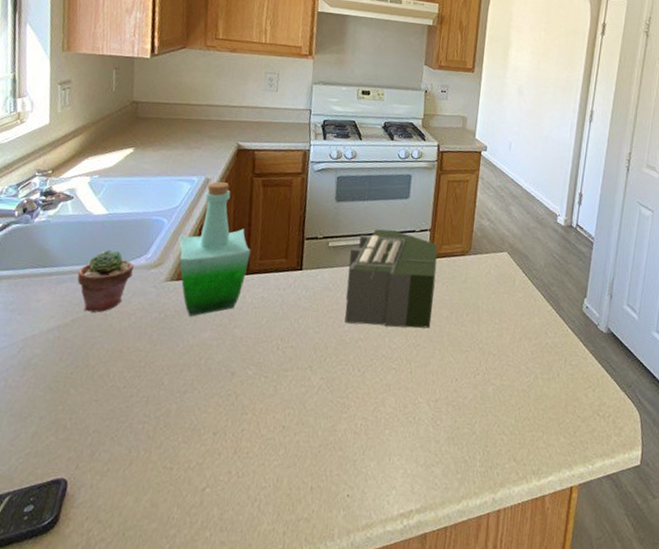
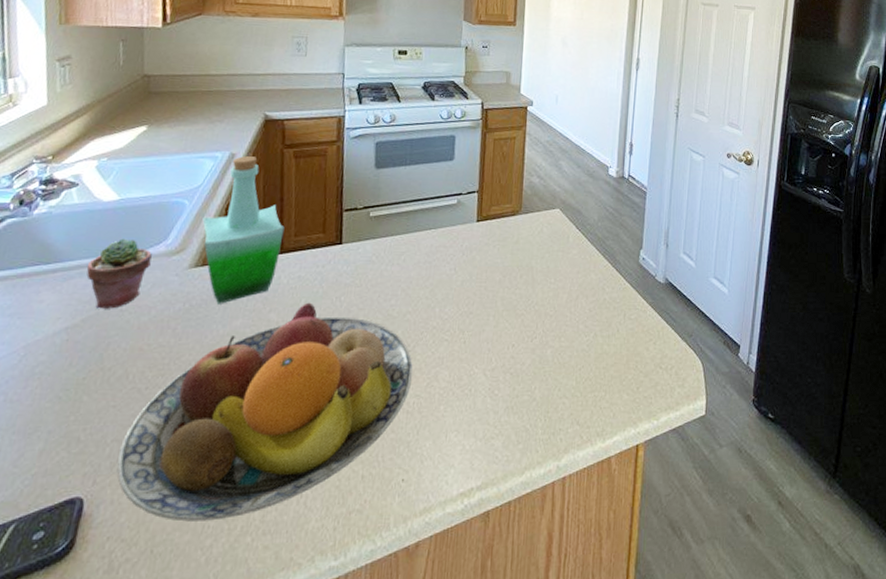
fruit bowl: none [96,322,362,514] -> present [117,302,413,522]
toaster: present [344,229,438,329] -> none [391,194,487,297]

